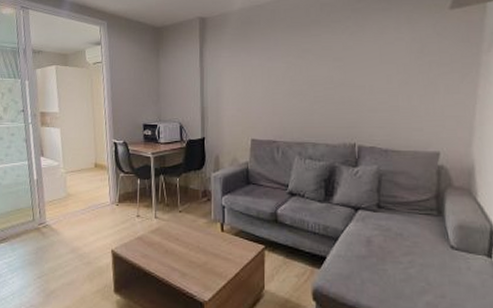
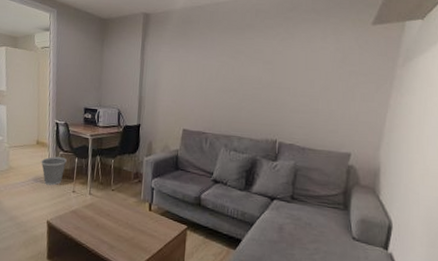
wastebasket: none [101,179,128,211] -> present [41,156,67,186]

